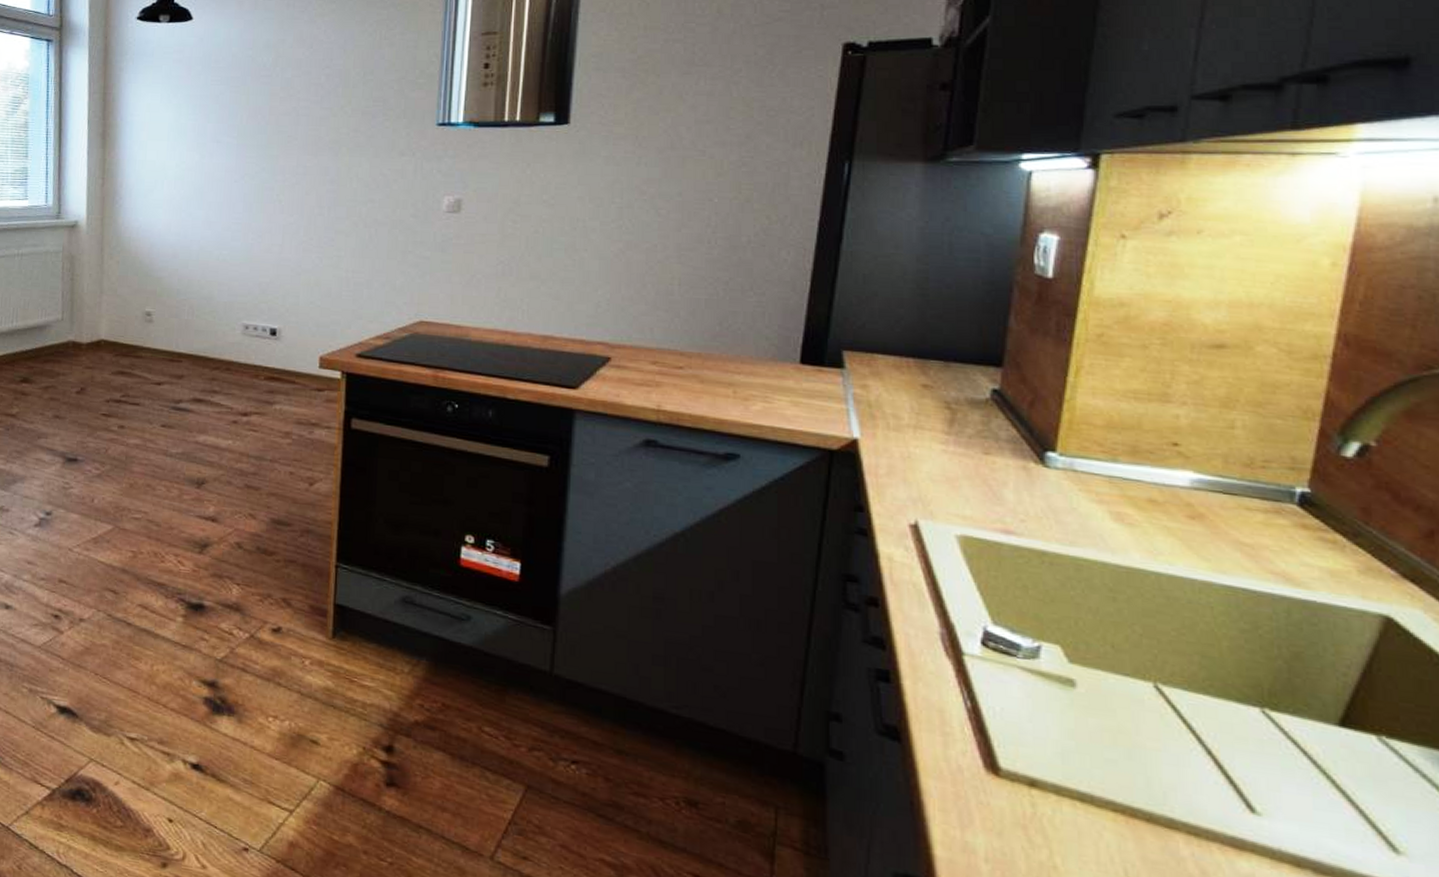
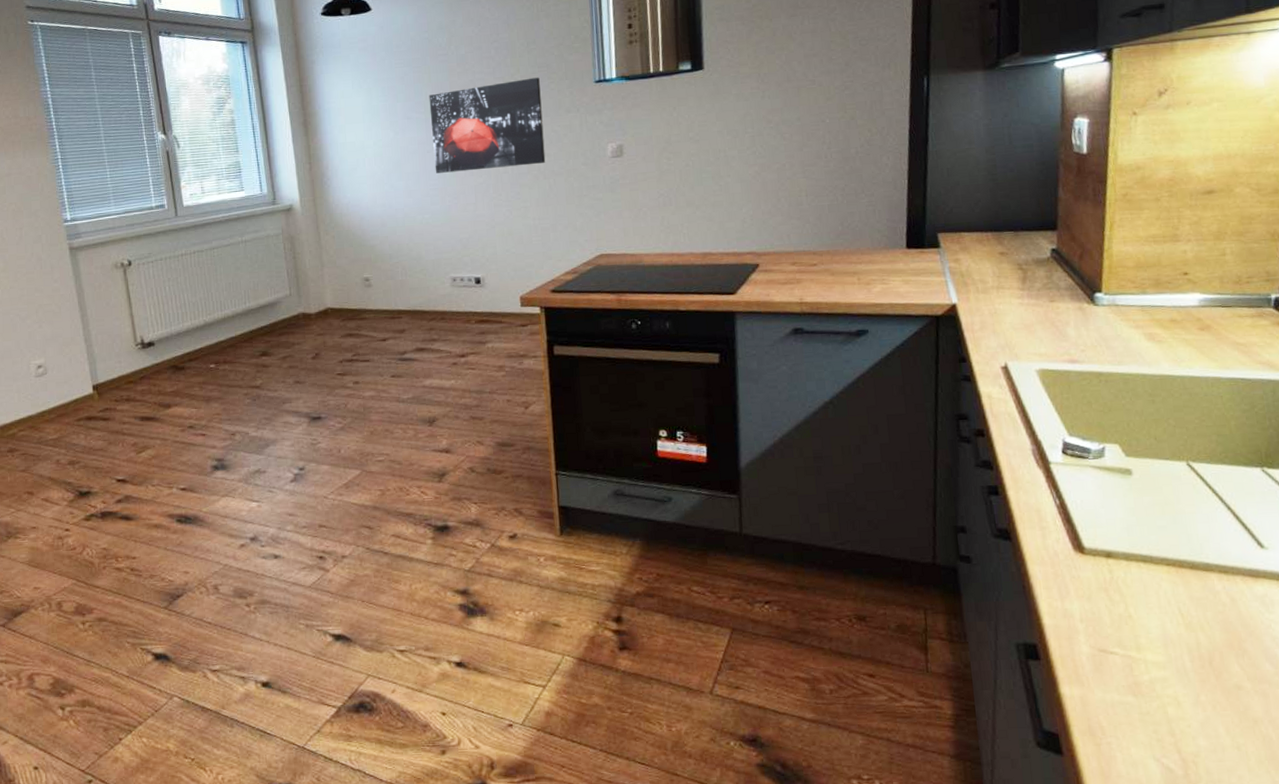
wall art: none [240,112,373,210] -> present [429,77,546,173]

